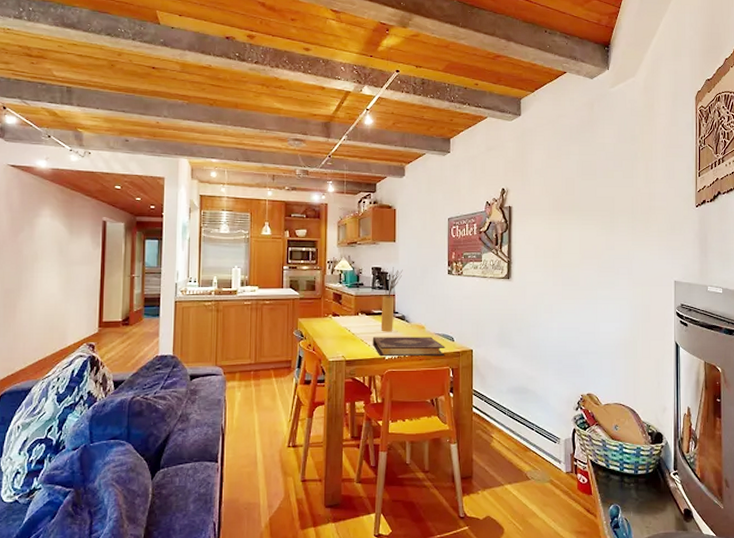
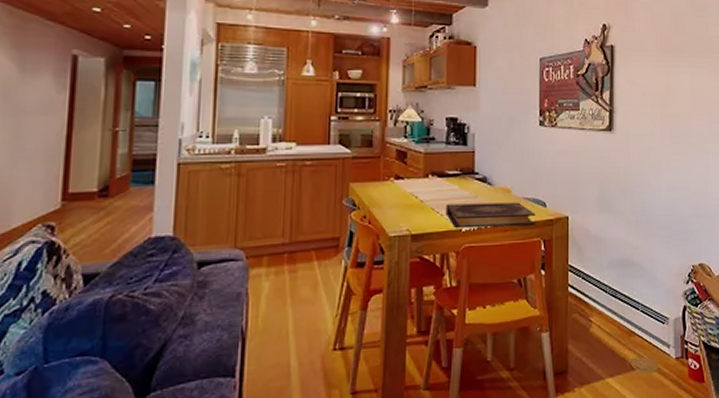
vase: present [380,267,403,332] -> none [456,117,485,198]

